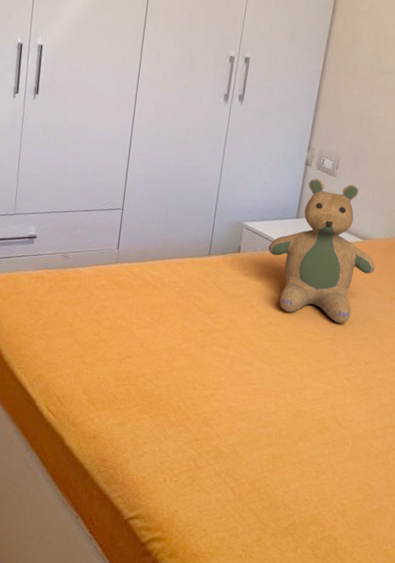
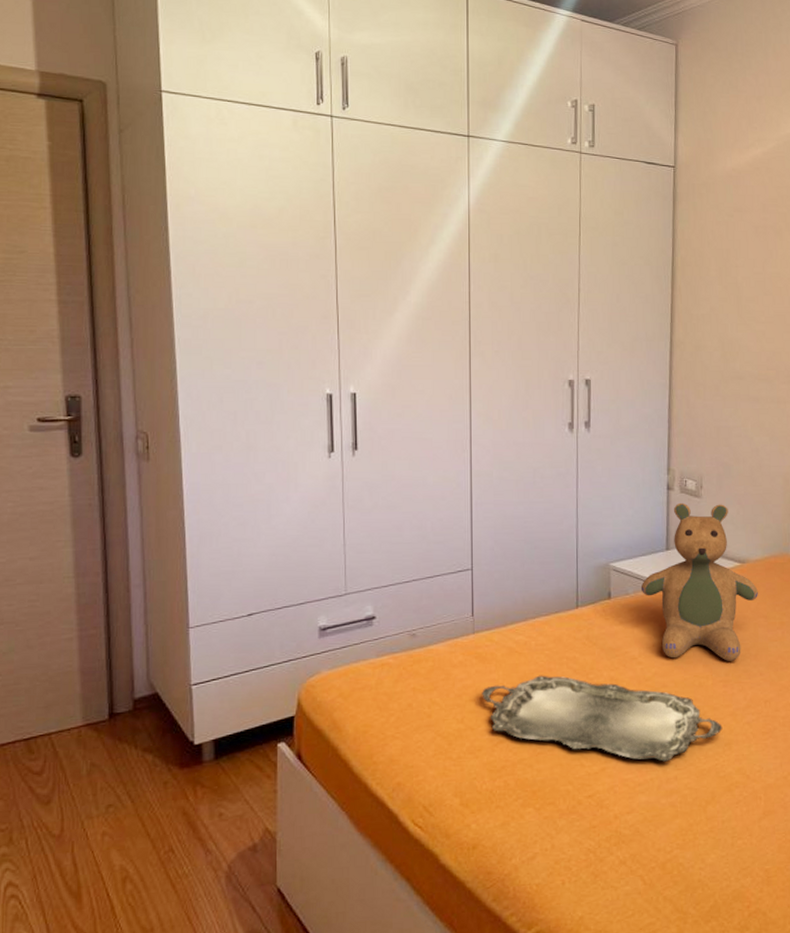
serving tray: none [117,307,324,399] -> present [482,675,723,762]

